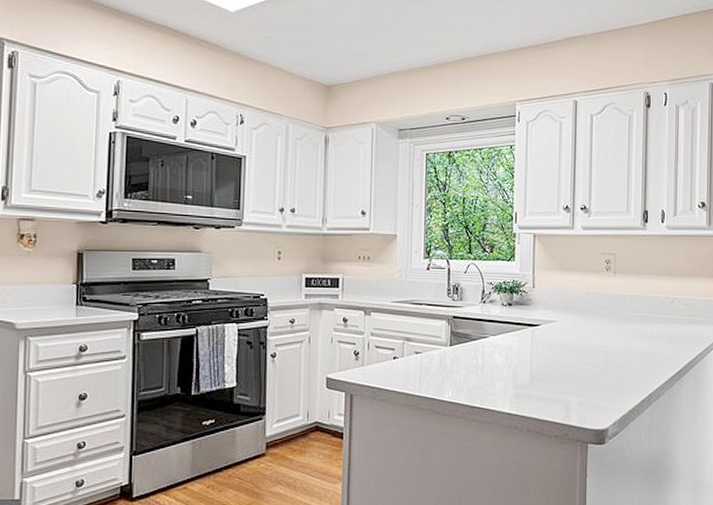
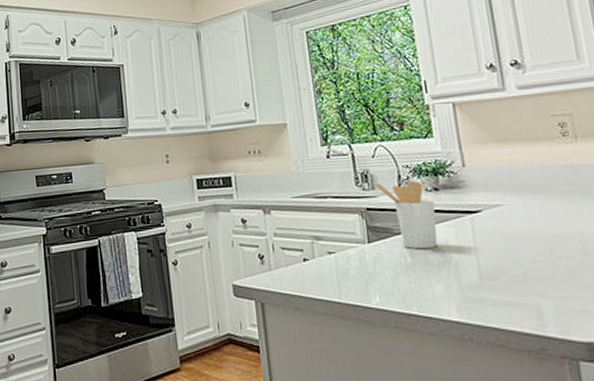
utensil holder: none [463,295,507,354] -> present [375,180,438,250]

